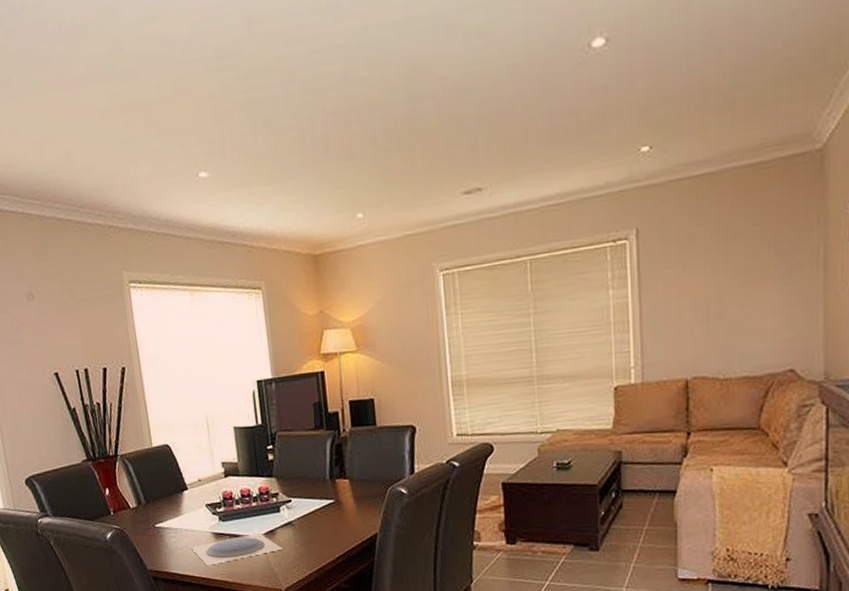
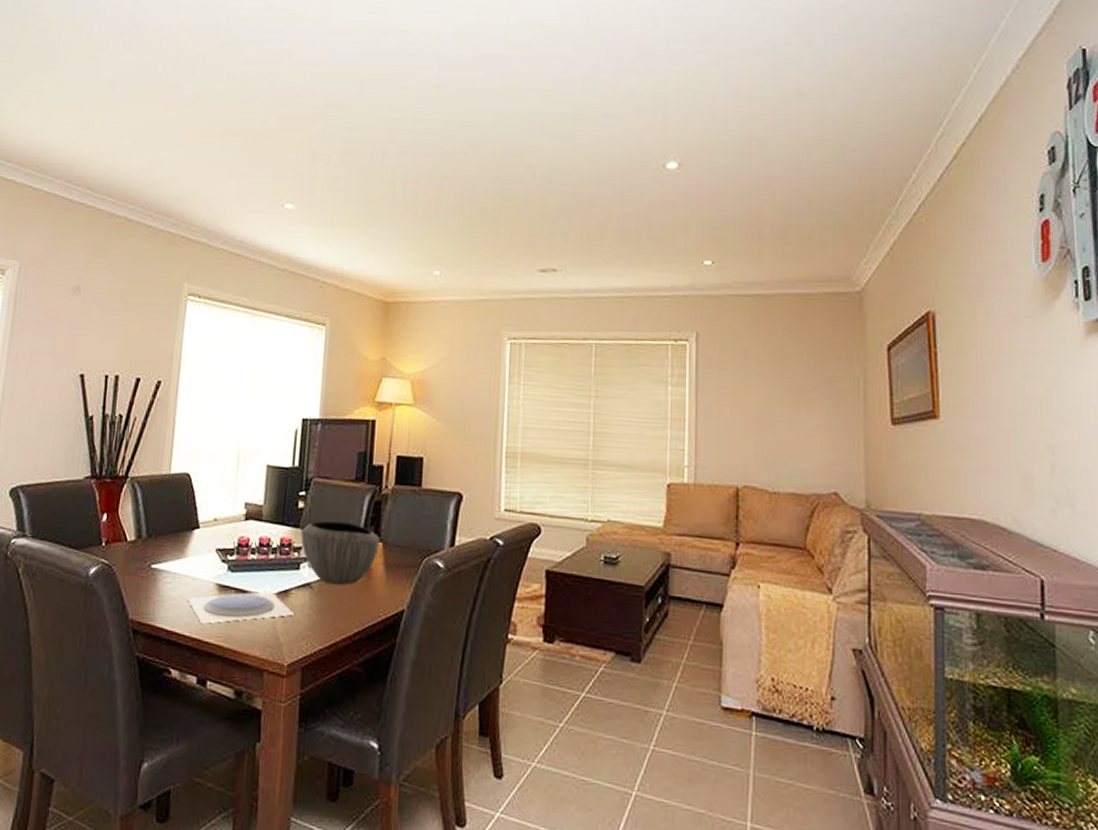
bowl: none [276,466,347,521] -> present [301,521,380,586]

